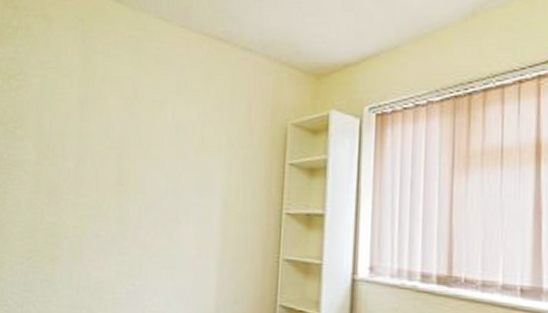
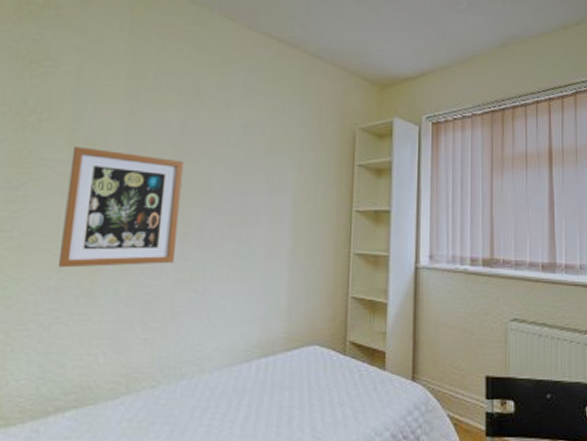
wall art: none [28,149,124,258] -> present [59,146,184,268]

